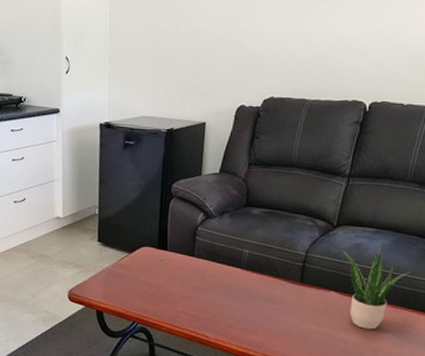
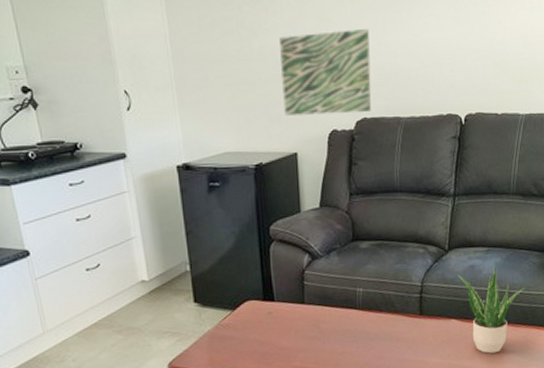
wall art: none [199,17,287,92] -> present [279,28,371,116]

